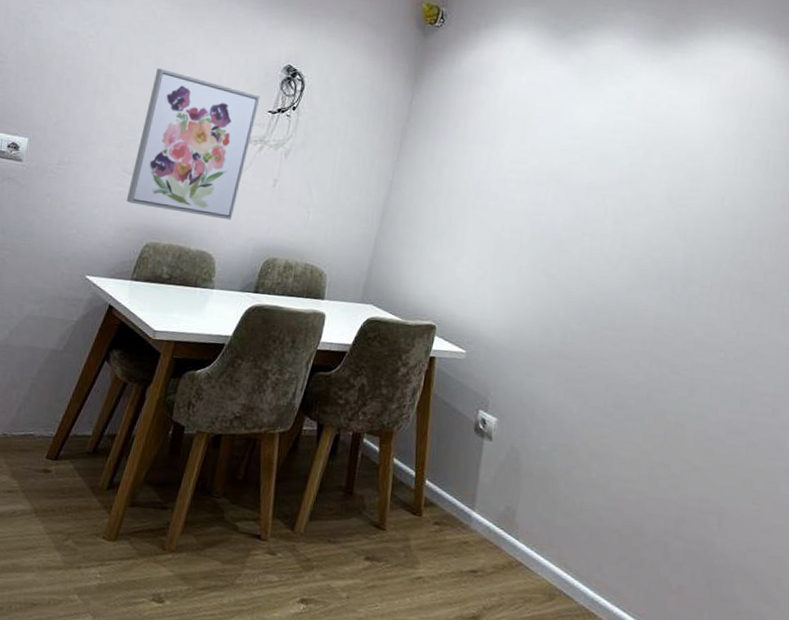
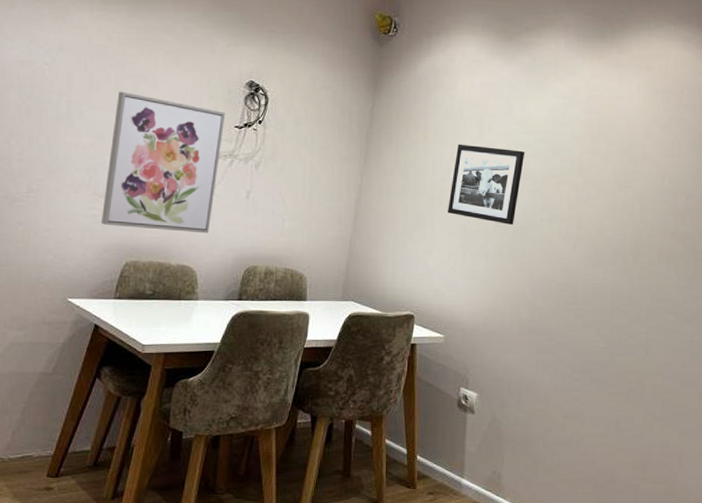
picture frame: none [481,145,571,237] -> present [448,144,525,225]

